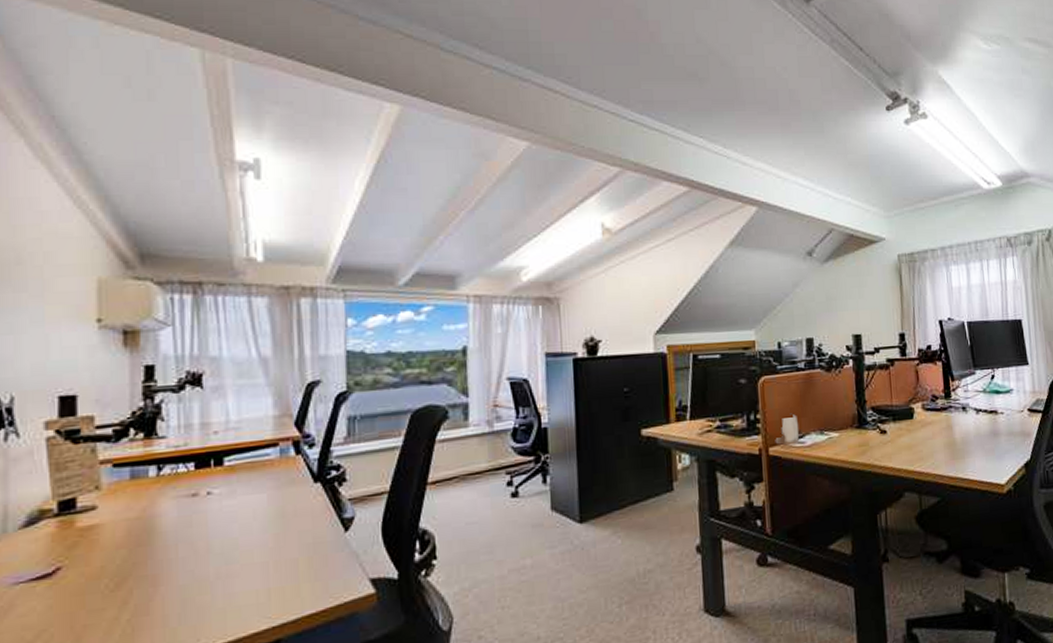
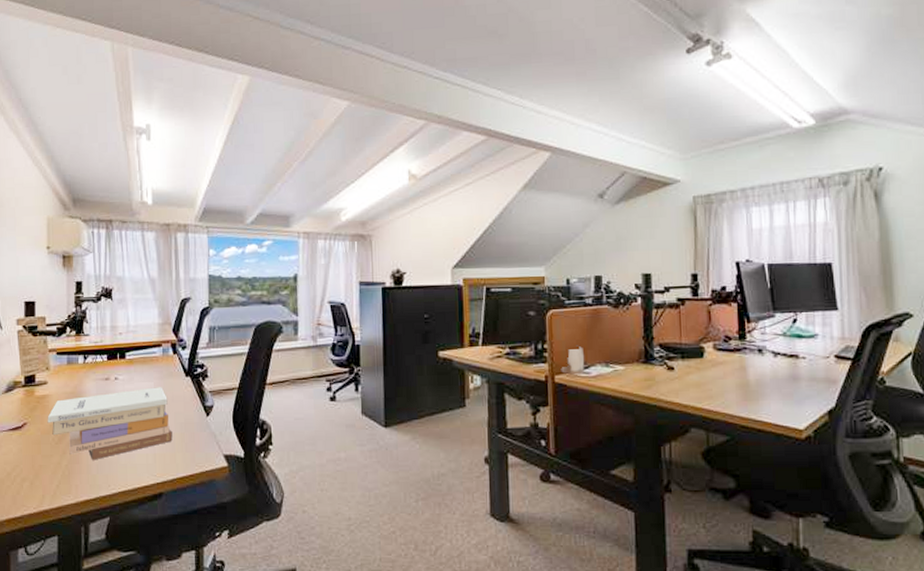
books: none [96,499,295,608] -> present [47,387,173,460]

